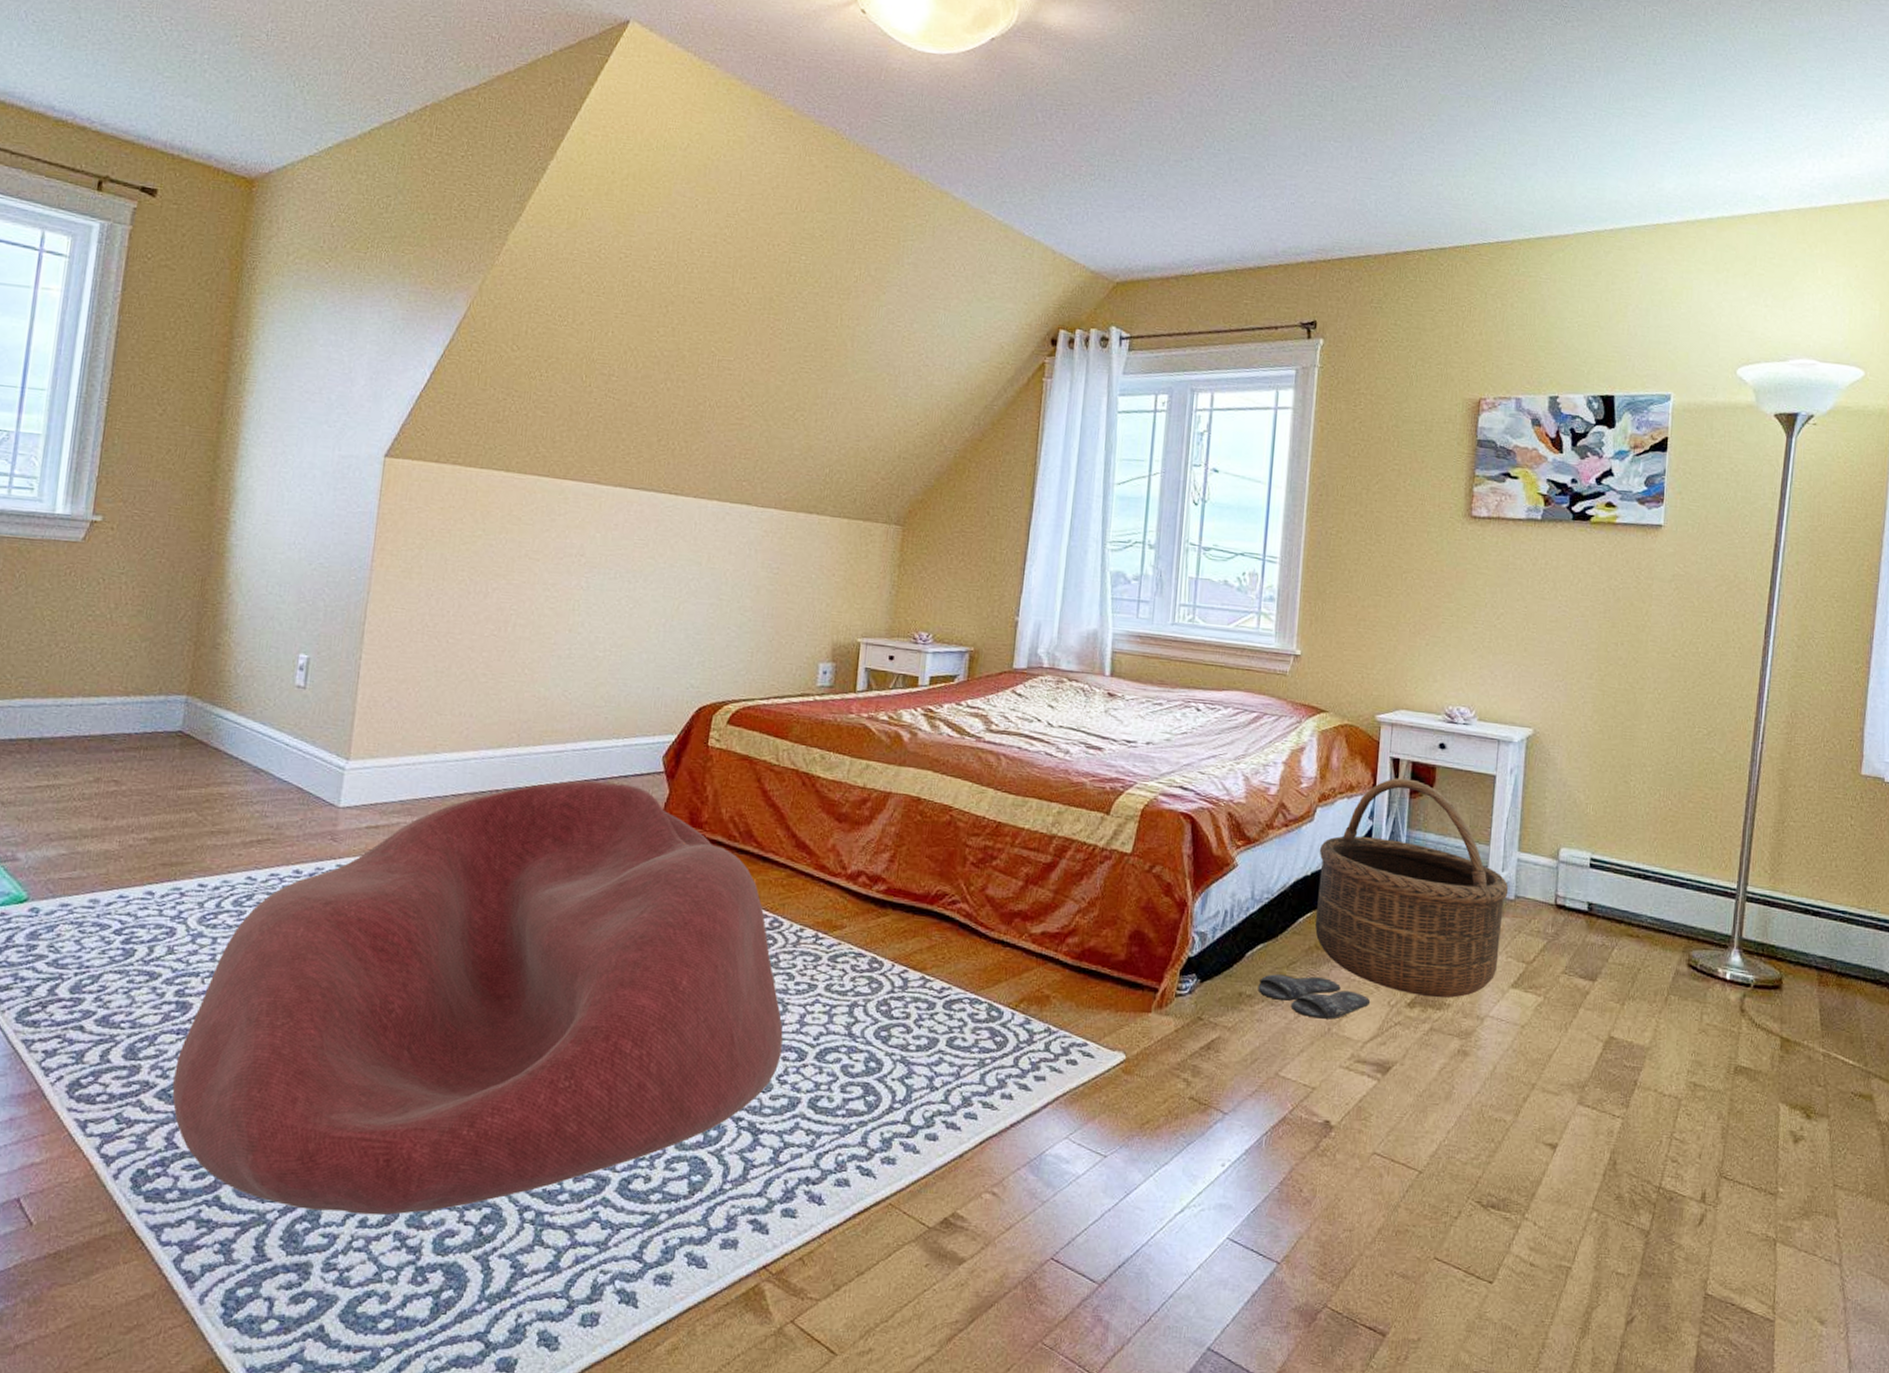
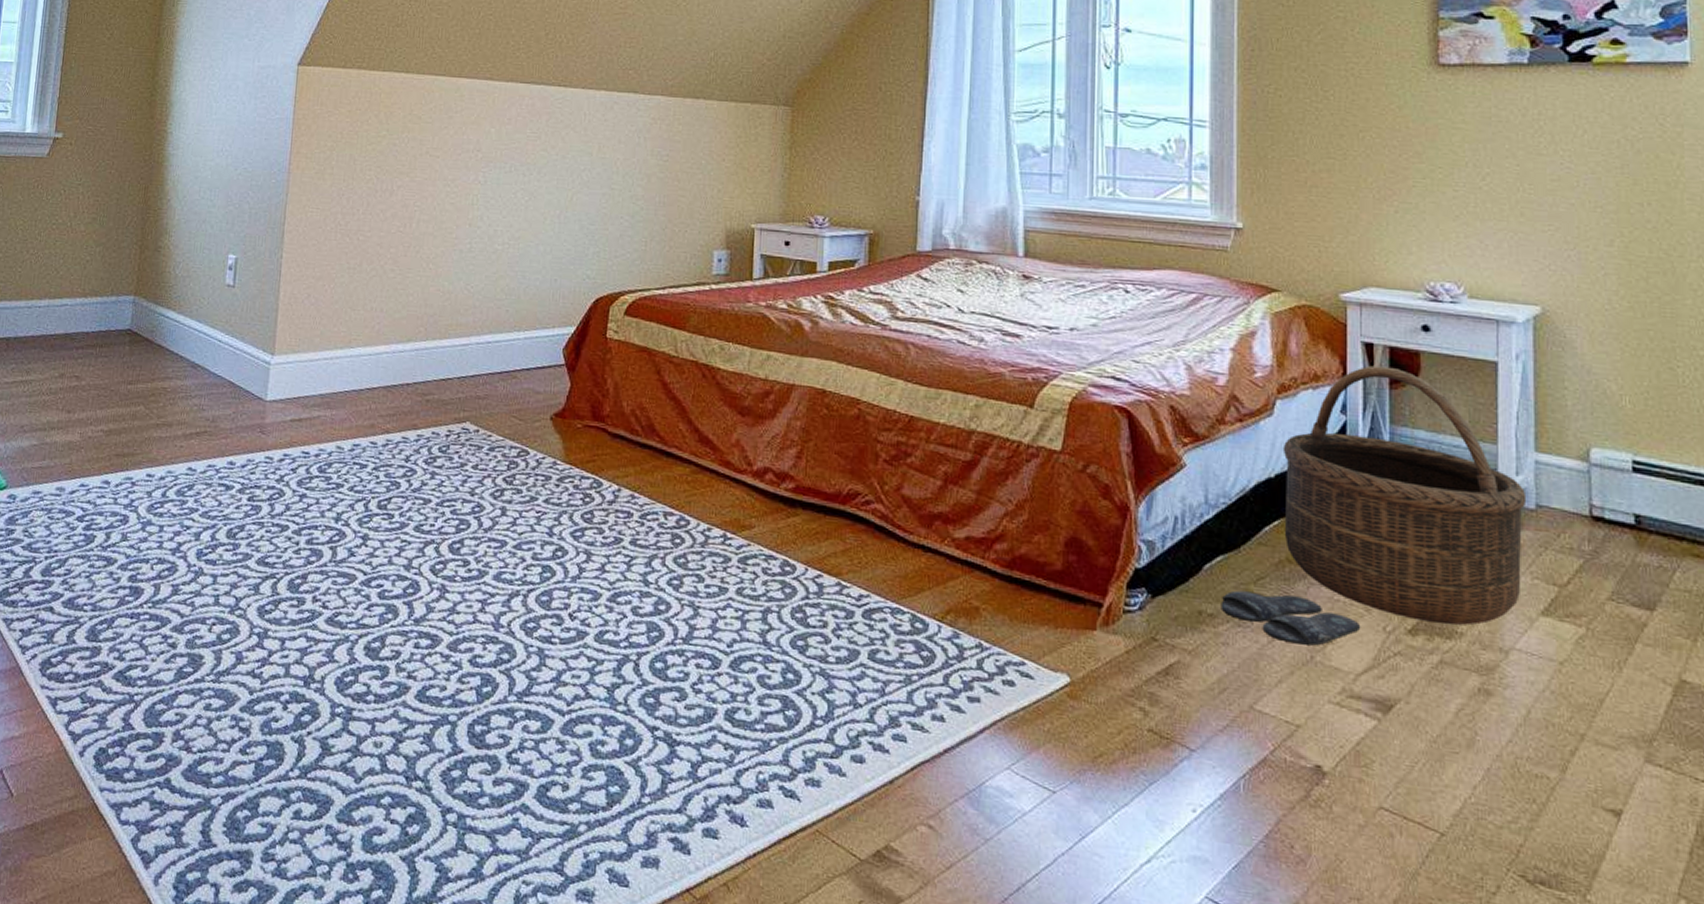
bean bag chair: present [172,780,783,1216] -> none [128,373,695,809]

